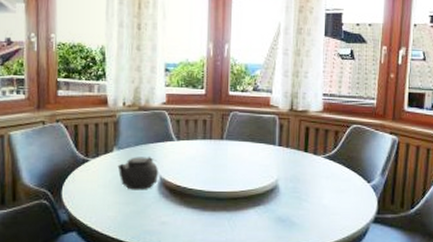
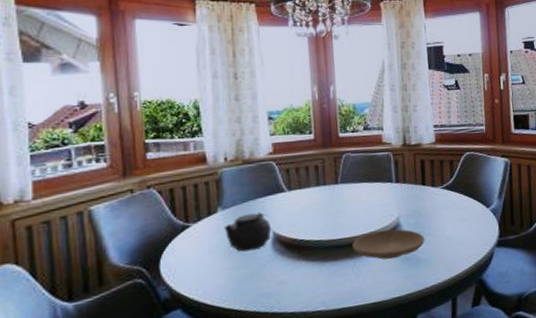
plate: none [230,189,301,219] -> present [352,229,425,260]

